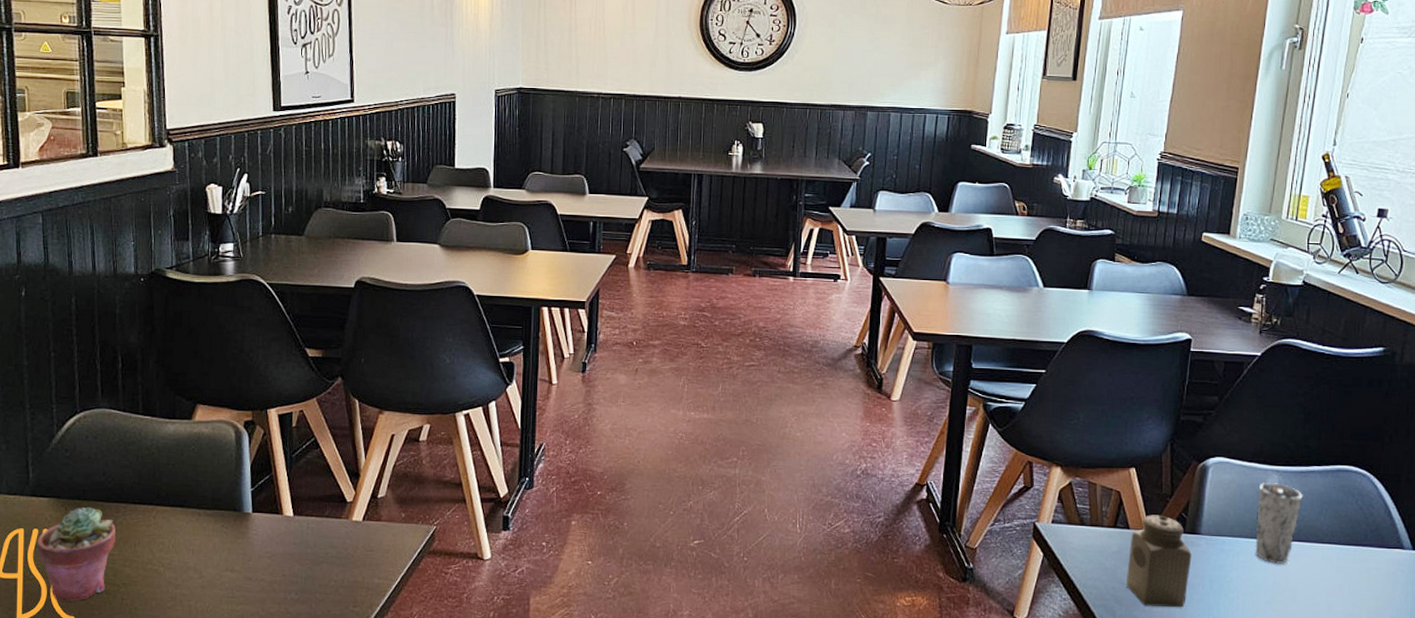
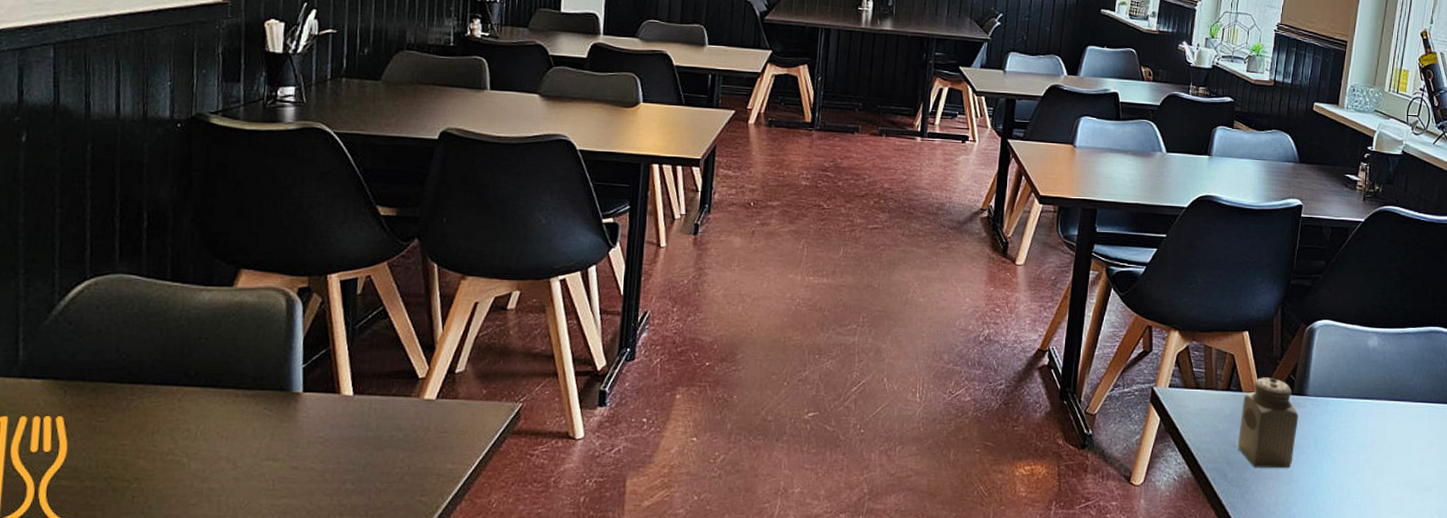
potted succulent: present [37,507,117,601] -> none [23,389,130,501]
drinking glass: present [1255,483,1304,564] -> none [1356,344,1400,423]

